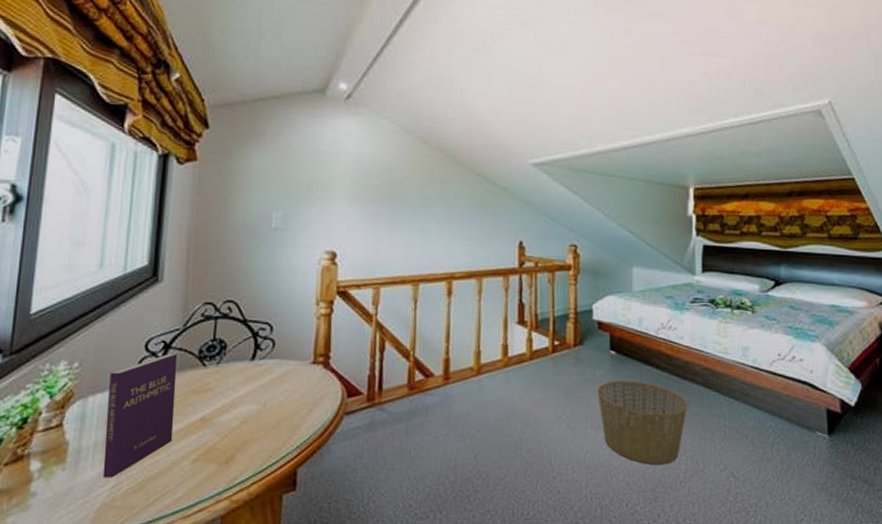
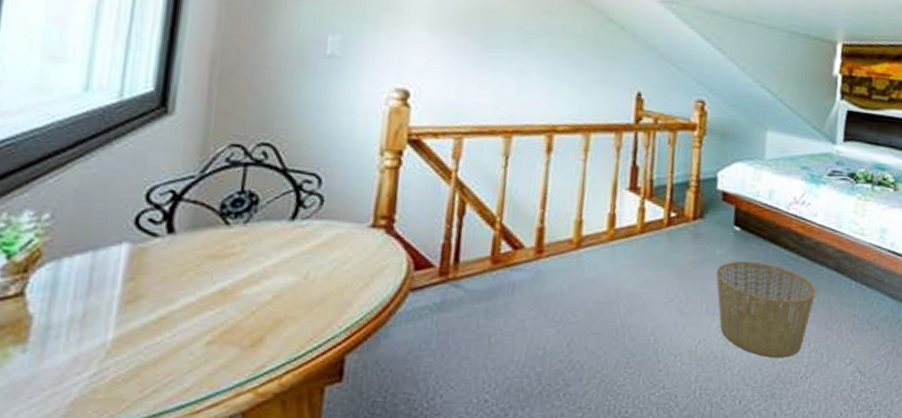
book: present [102,354,178,478] -> none [80,207,191,363]

